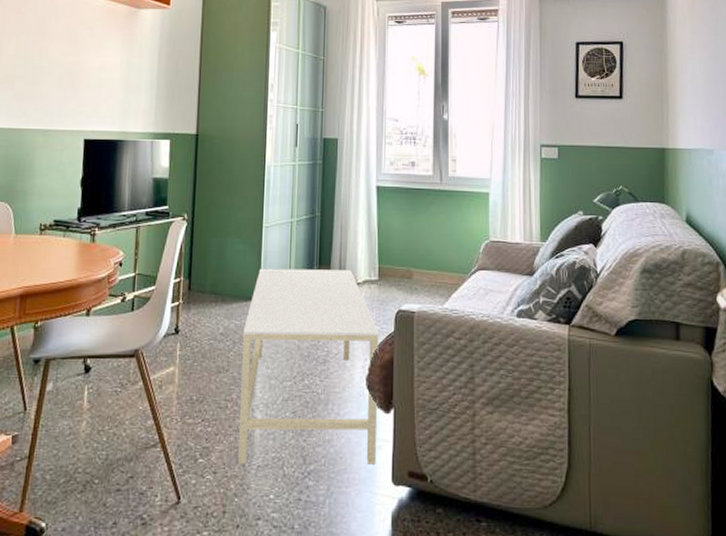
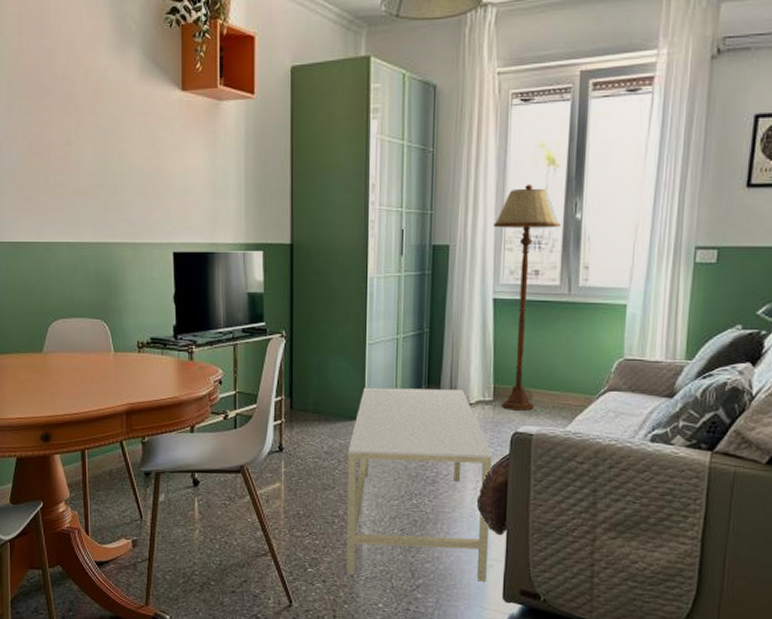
floor lamp: none [376,90,432,289] -> present [494,185,562,411]

